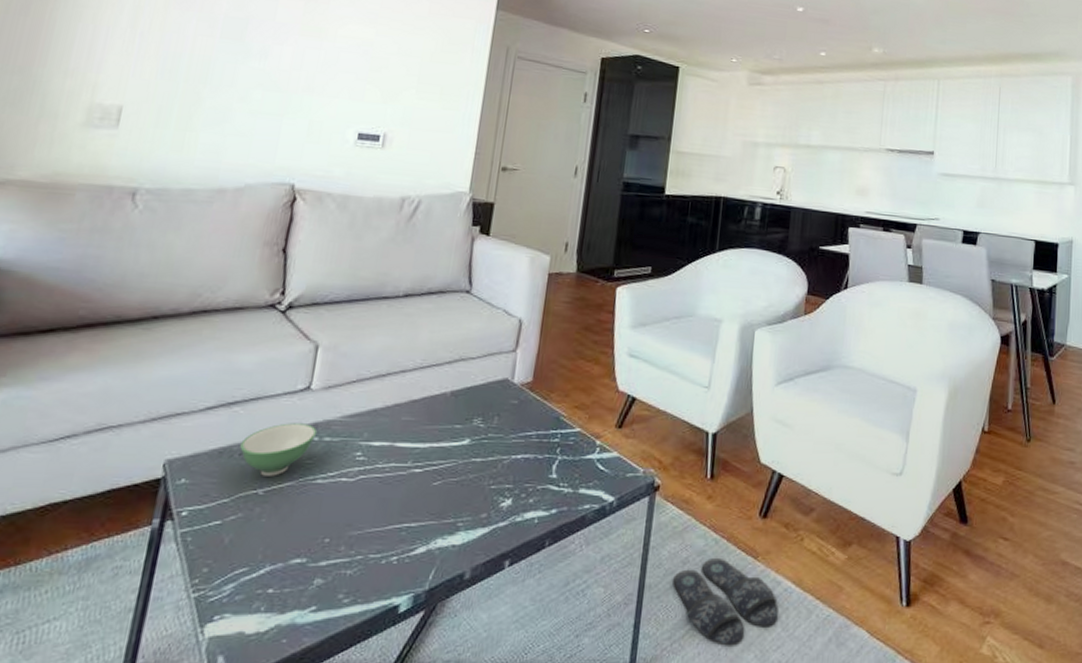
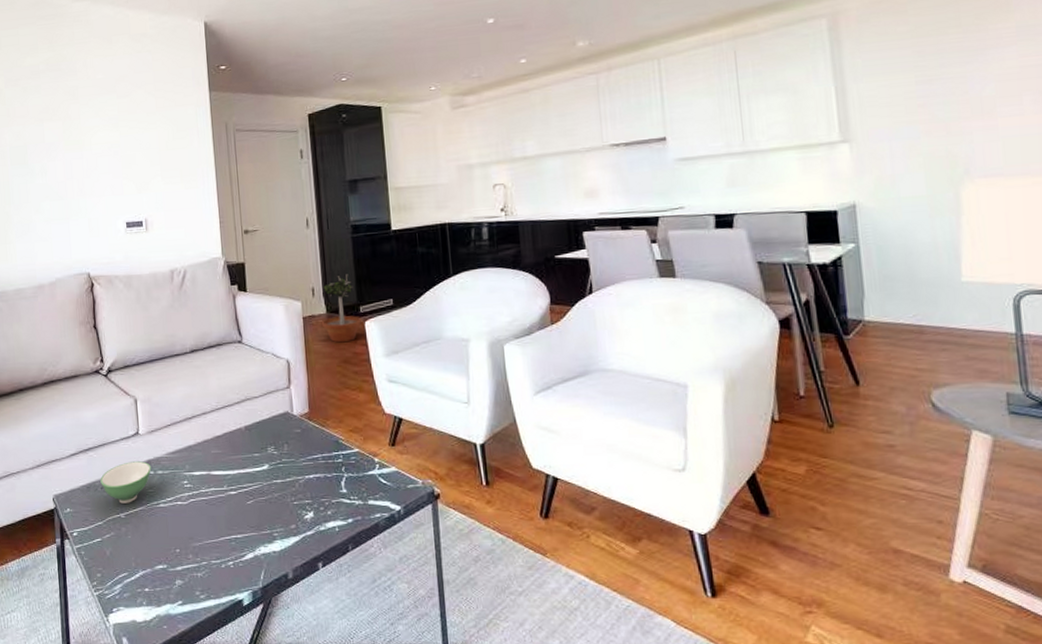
potted tree: none [568,233,615,308] -> present [321,274,363,343]
slippers: present [673,557,778,646] -> none [468,555,577,633]

